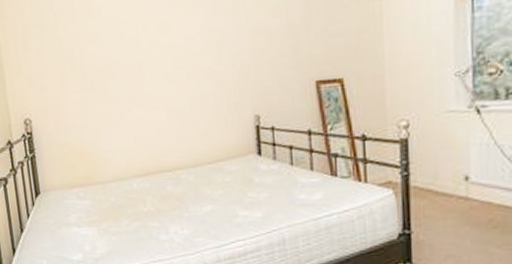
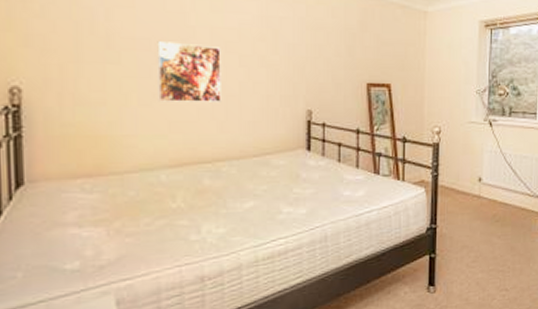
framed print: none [119,65,176,120] -> present [157,41,221,102]

